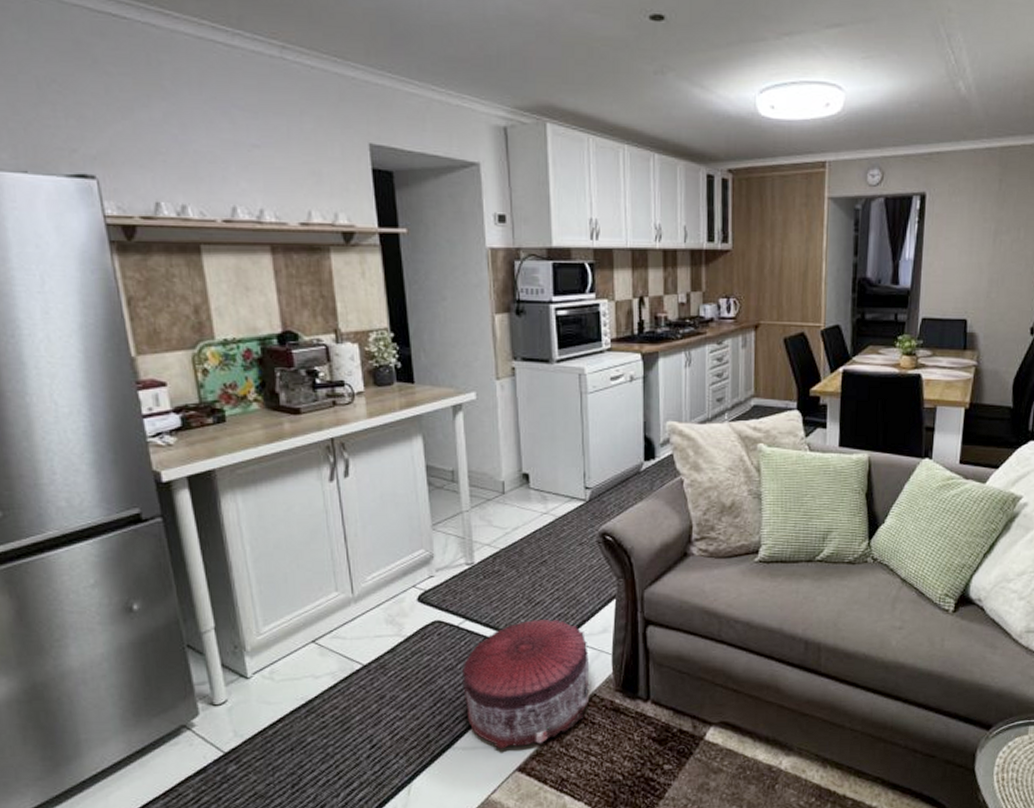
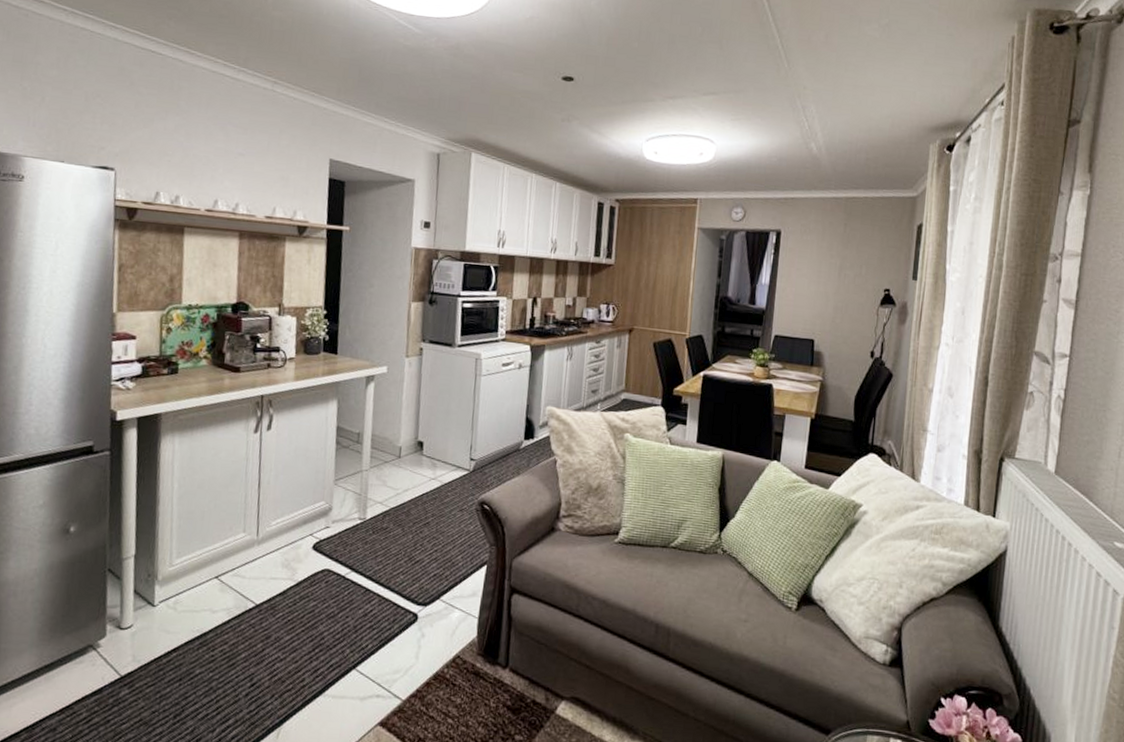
pouf: present [461,618,590,749] -> none [340,577,457,702]

